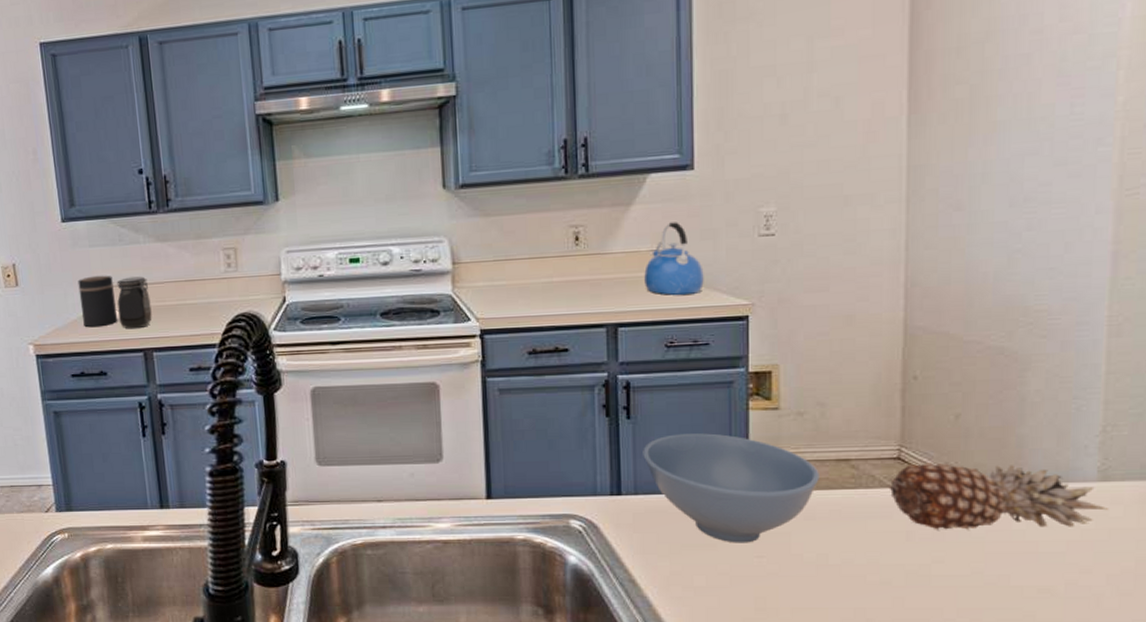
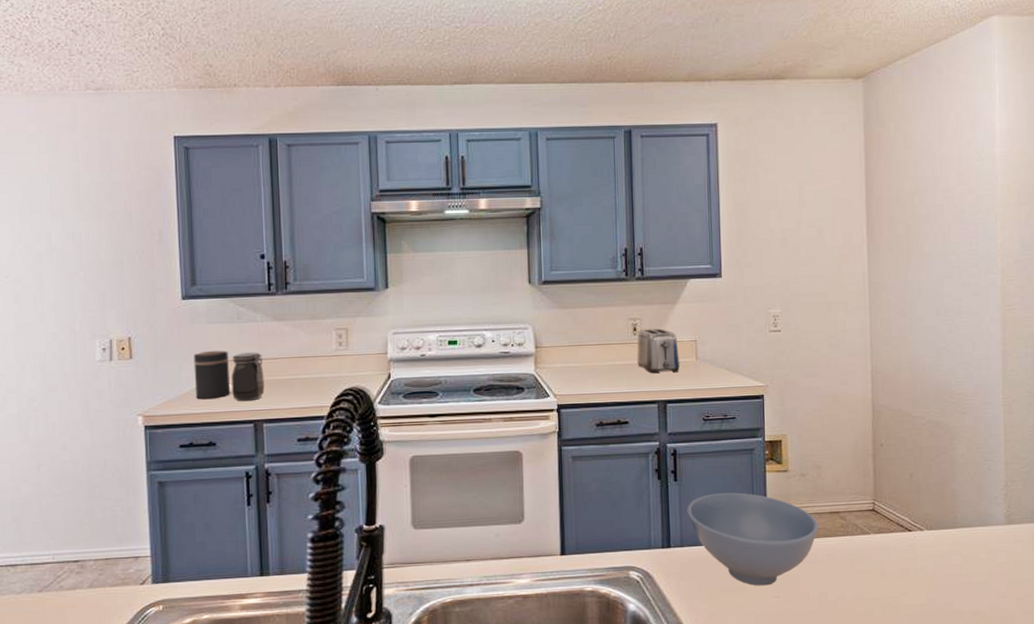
toaster: none [579,236,635,292] -> present [637,328,680,374]
kettle: present [644,222,704,295] -> none [686,318,731,378]
fruit: present [887,462,1108,530] -> none [866,512,1013,568]

